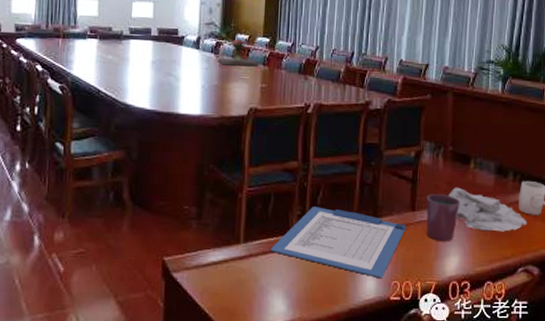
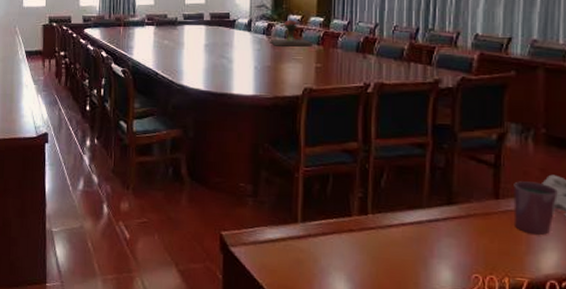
clipboard: present [270,207,407,279] -> none [330,189,489,271]

